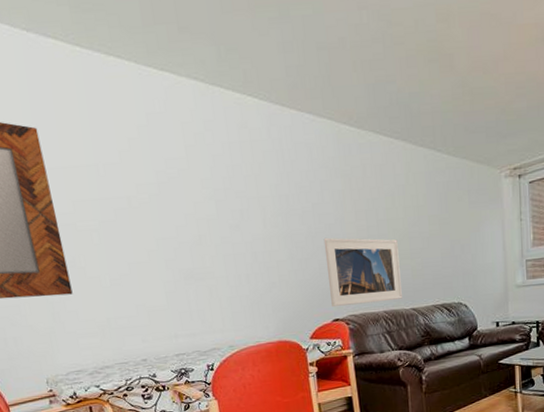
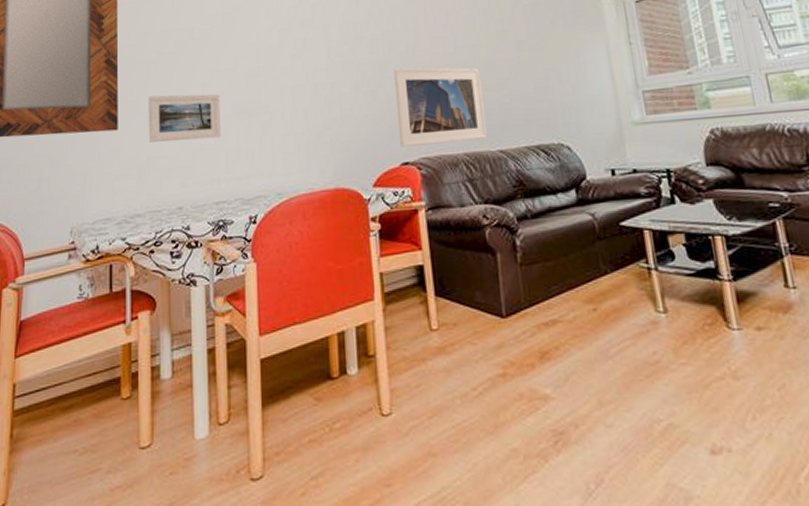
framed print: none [96,260,173,305] -> present [148,94,221,142]

